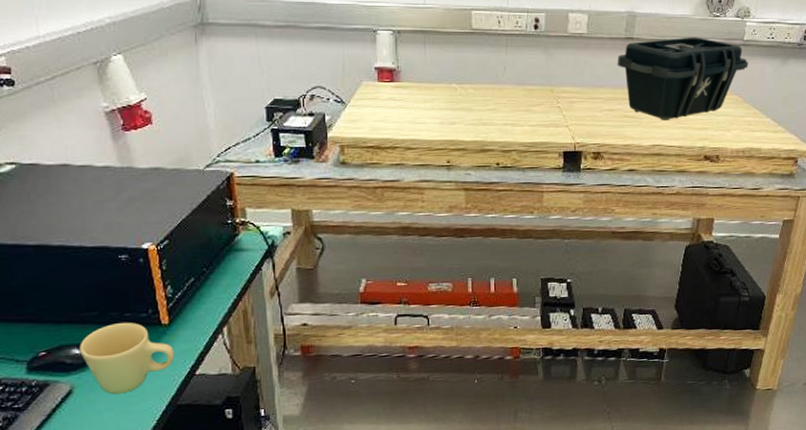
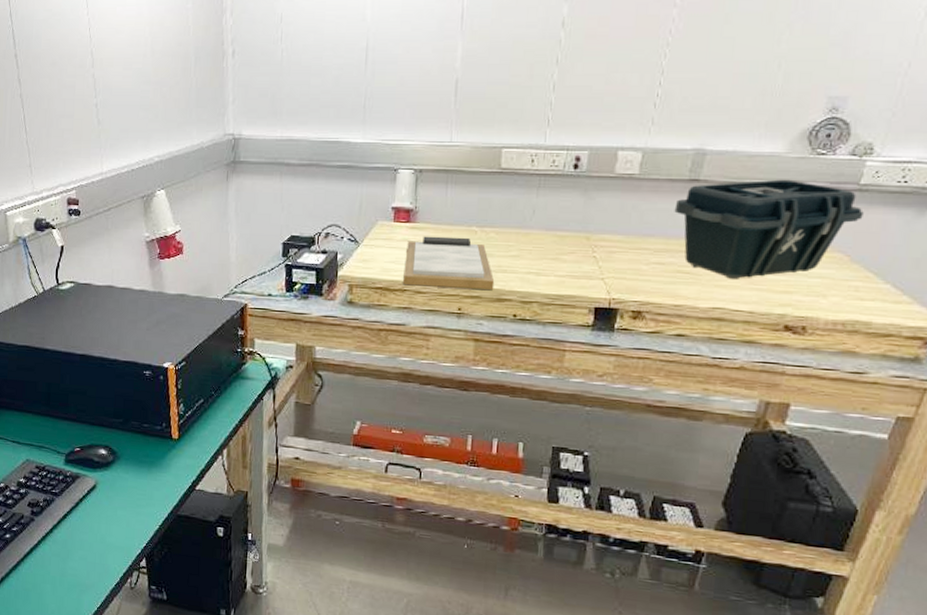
mug: present [80,322,175,395] -> none [105,431,180,496]
clipboard: none [392,94,477,143] -> present [403,236,495,291]

